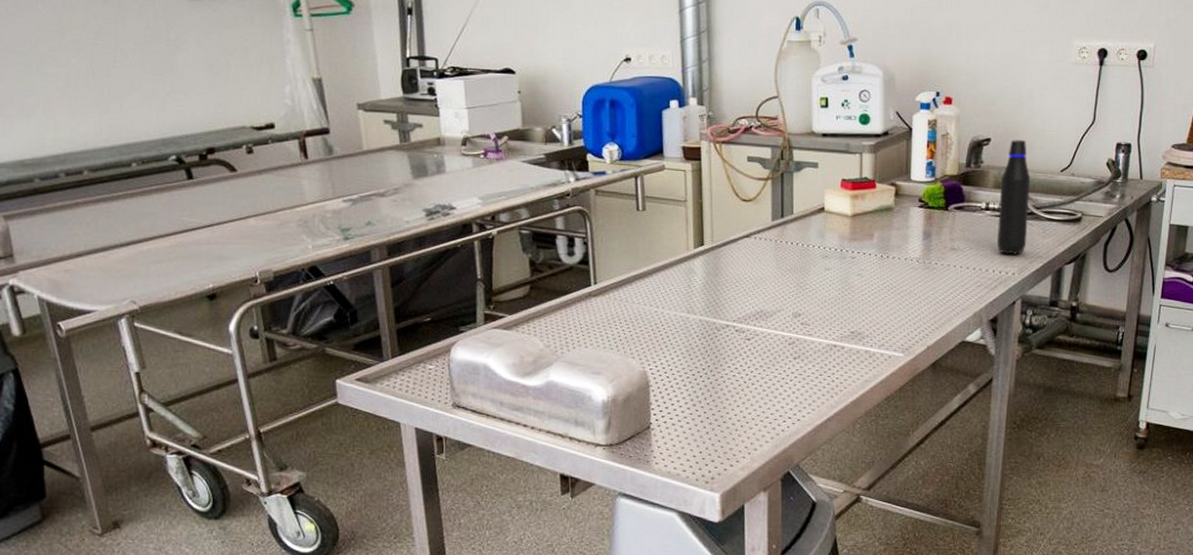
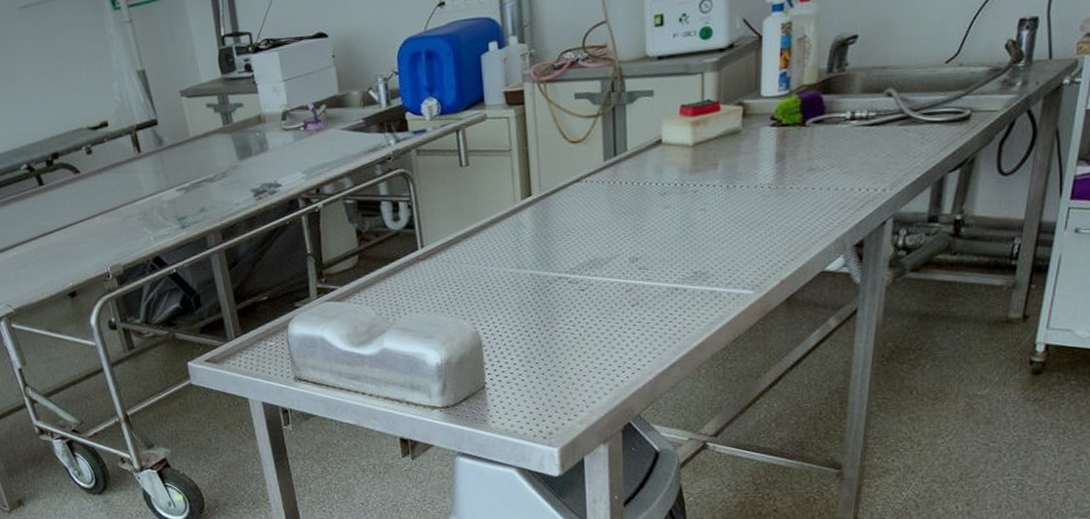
water bottle: present [996,140,1031,255] -> none [864,31,907,168]

